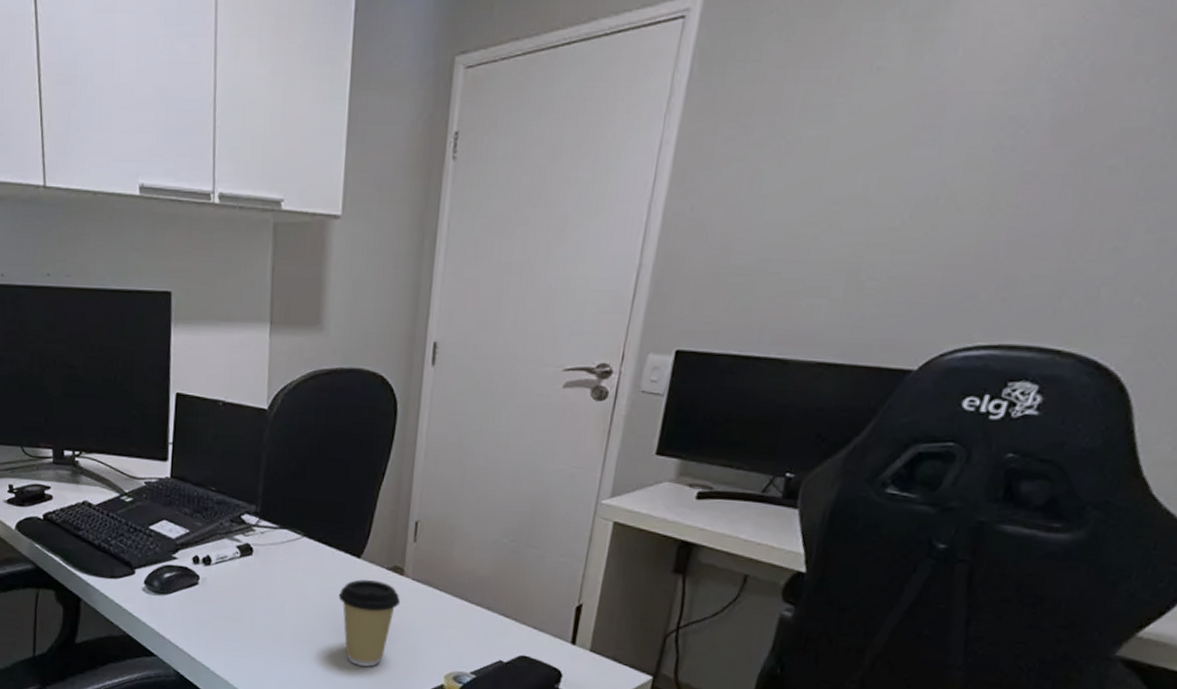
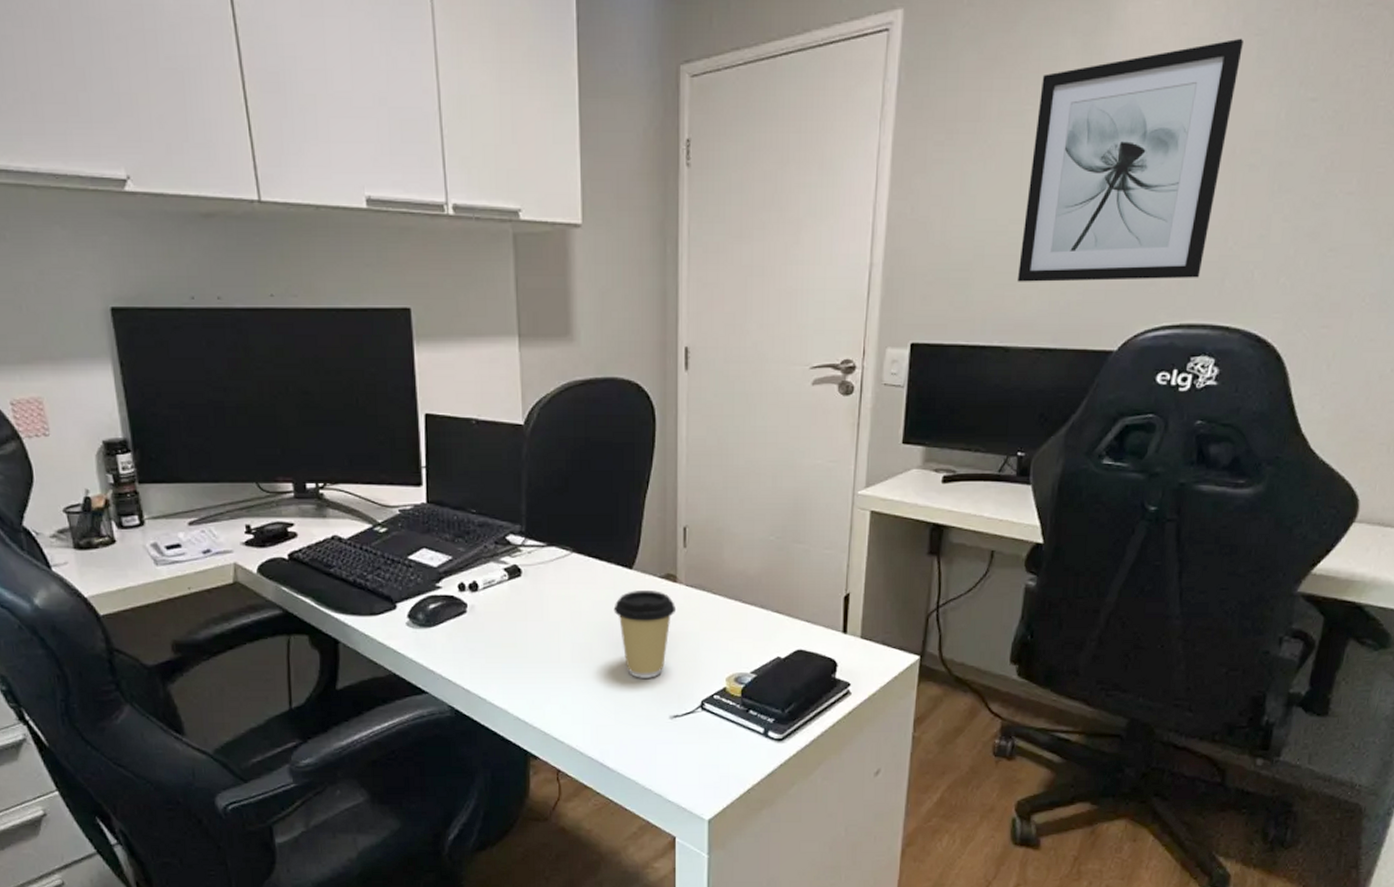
wall art: none [805,20,1118,294] -> present [1017,38,1243,282]

